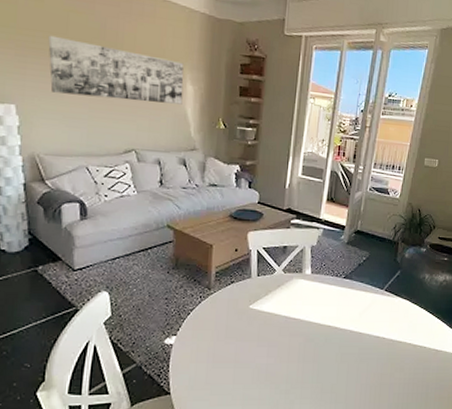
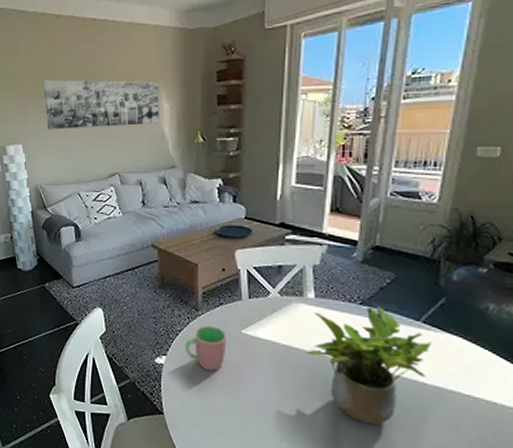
cup: none [195,302,236,346] -> present [184,325,227,371]
potted plant: none [302,279,389,376] -> present [306,306,431,425]

